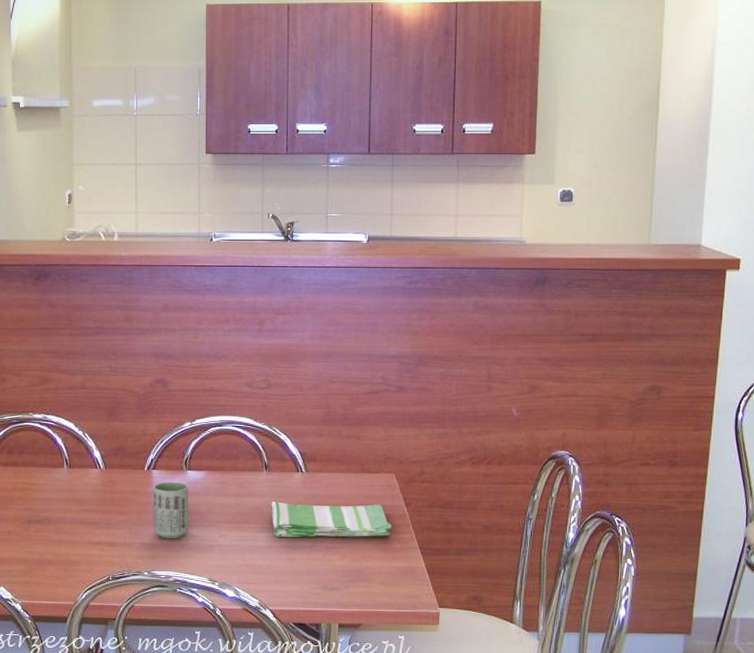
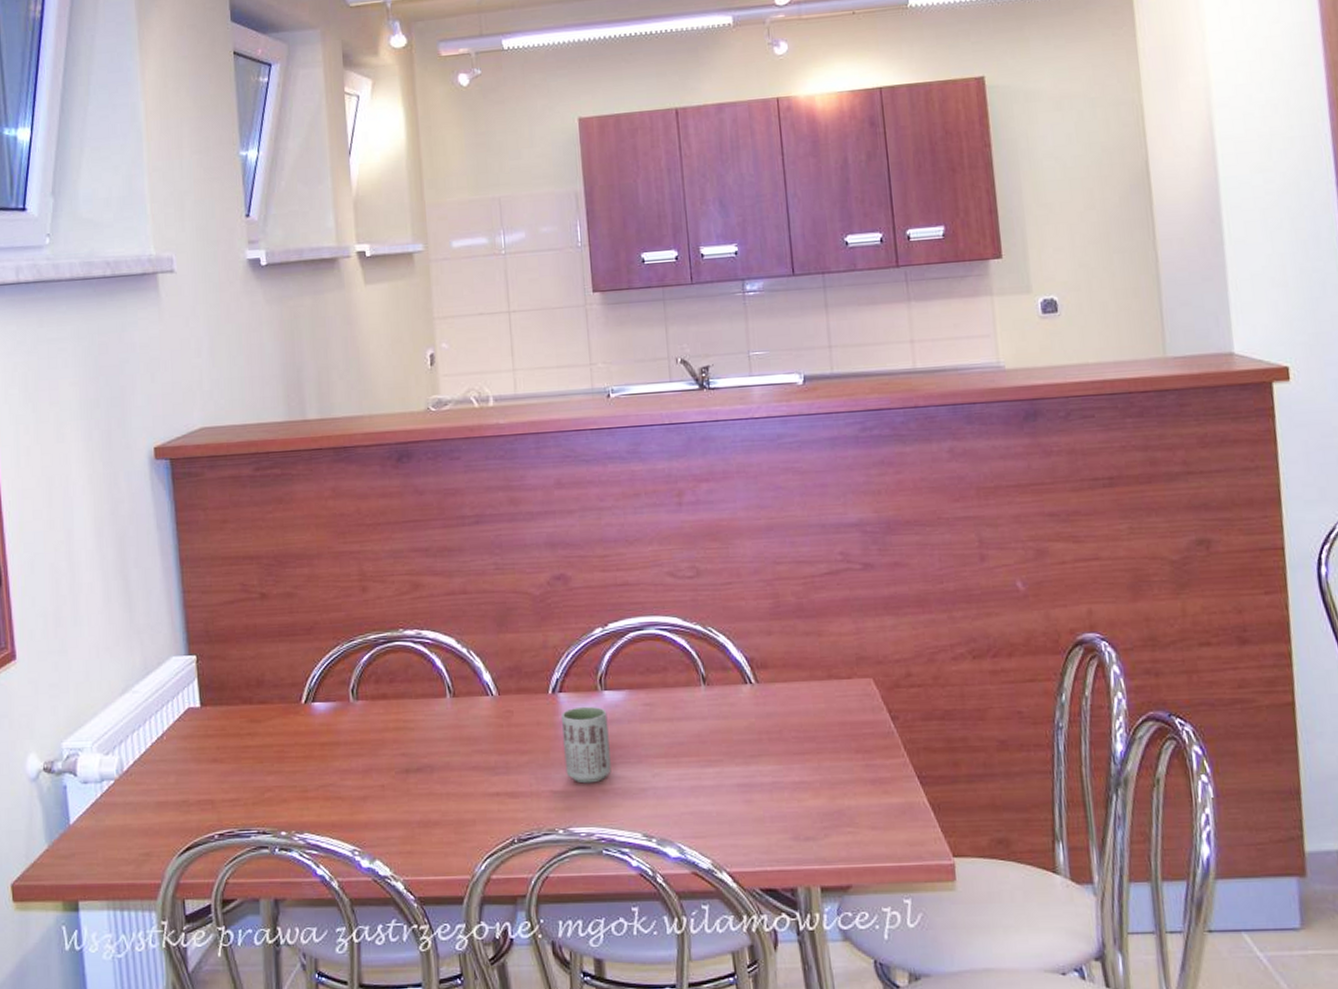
dish towel: present [270,502,392,538] -> none [714,720,878,773]

